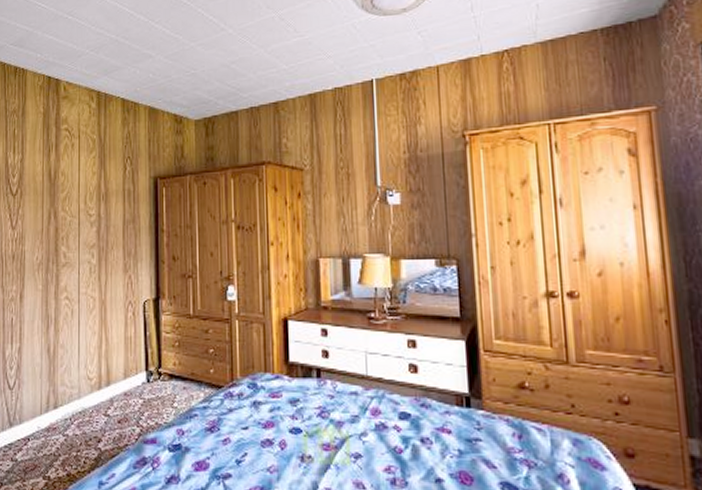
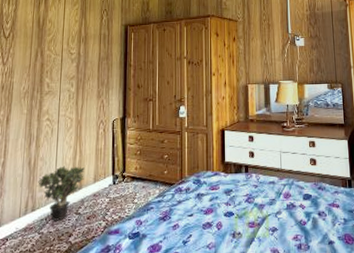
potted plant: none [58,356,112,422] -> present [37,166,85,221]

